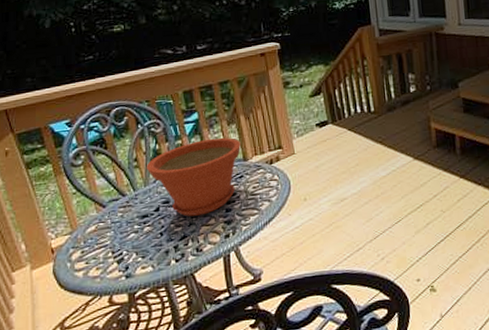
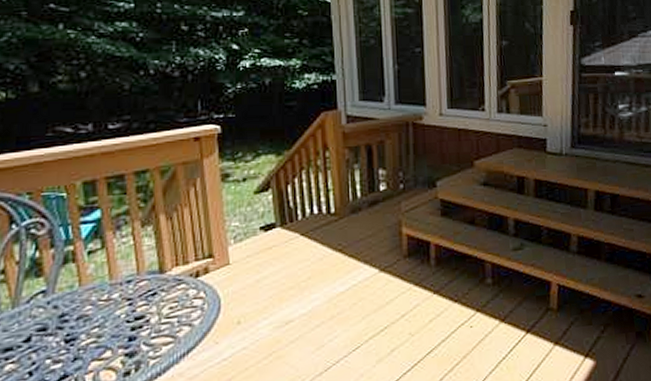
plant pot: present [147,137,241,217] -> none [18,242,157,348]

